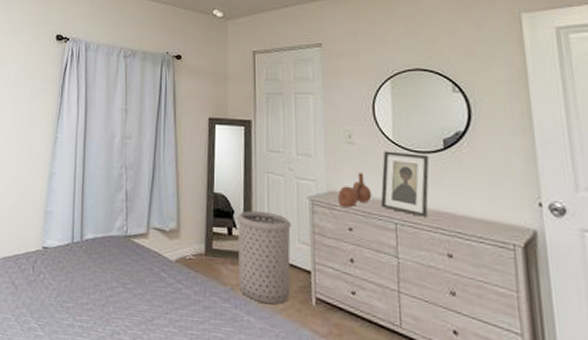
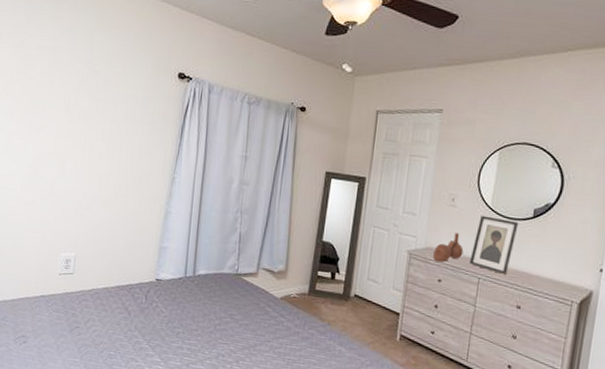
laundry basket: present [237,210,291,305] -> none [335,259,389,339]

